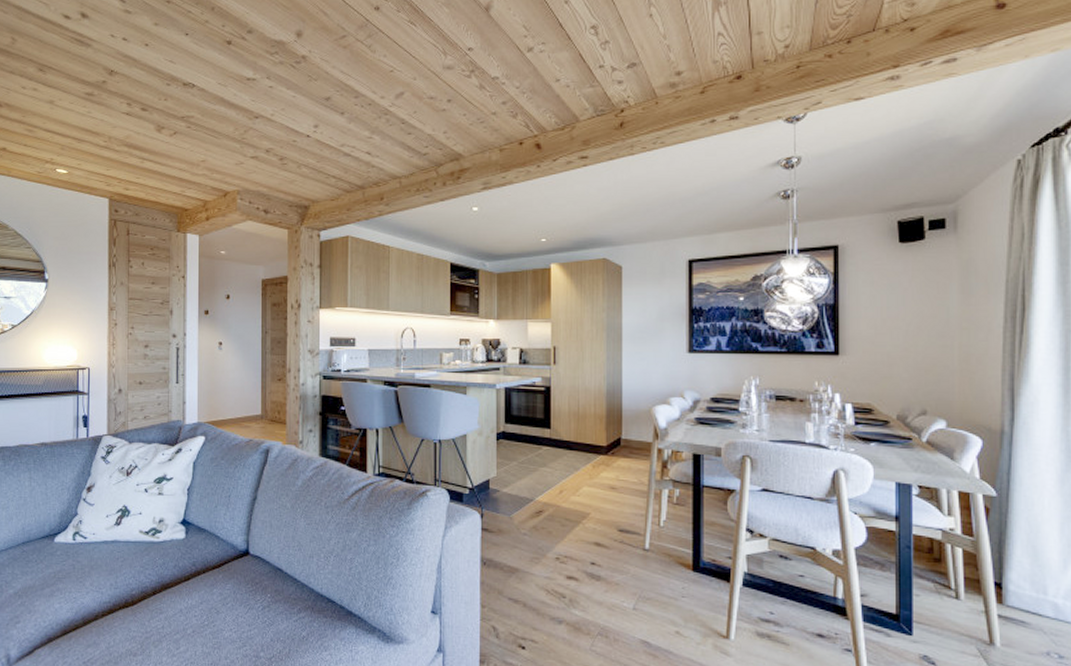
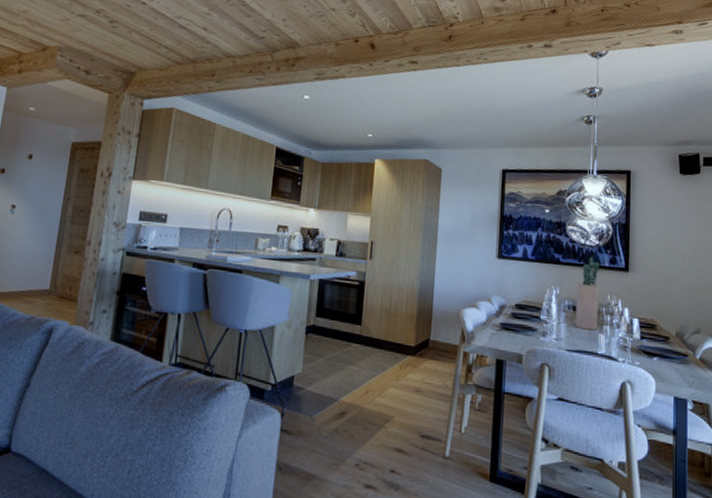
vase: none [778,340,805,420] -> present [575,254,600,332]

